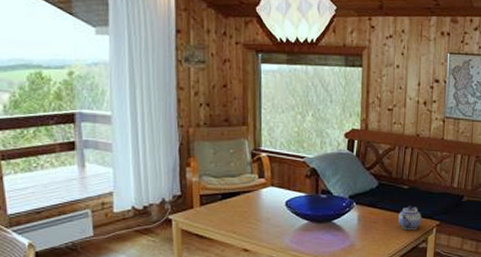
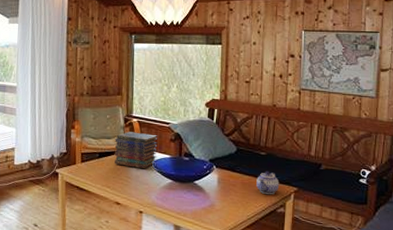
book stack: none [240,168,291,210] -> present [115,131,158,169]

